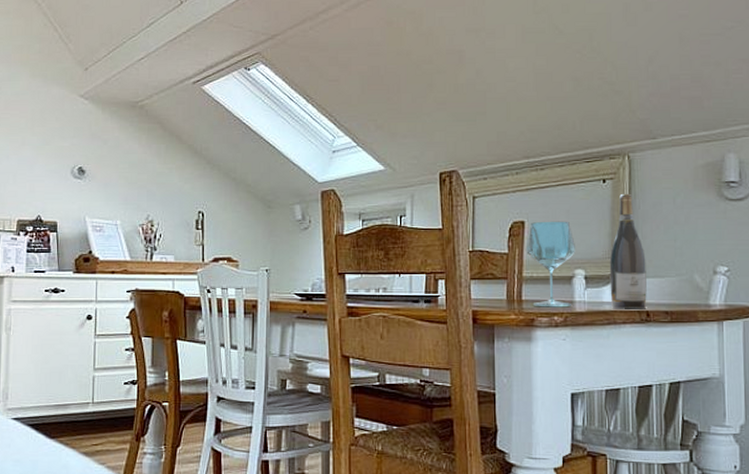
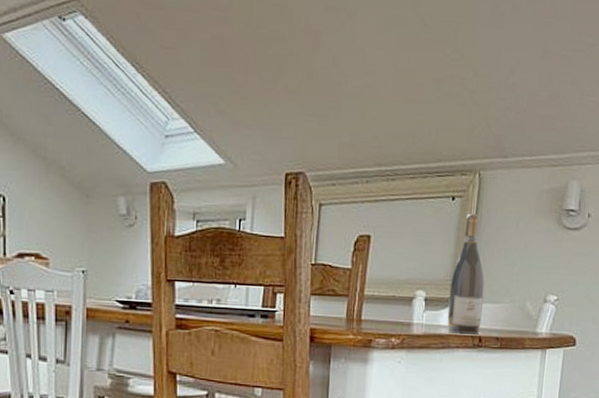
wine glass: present [525,221,575,308] -> none [369,236,419,330]

